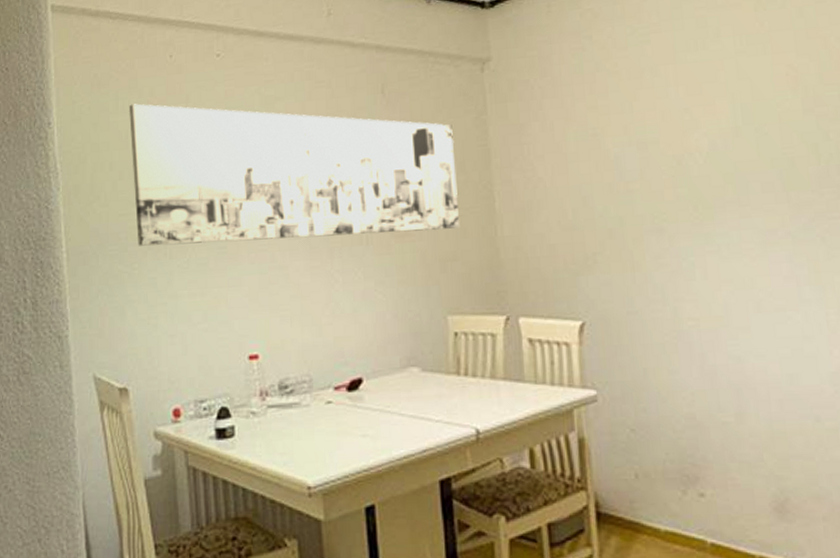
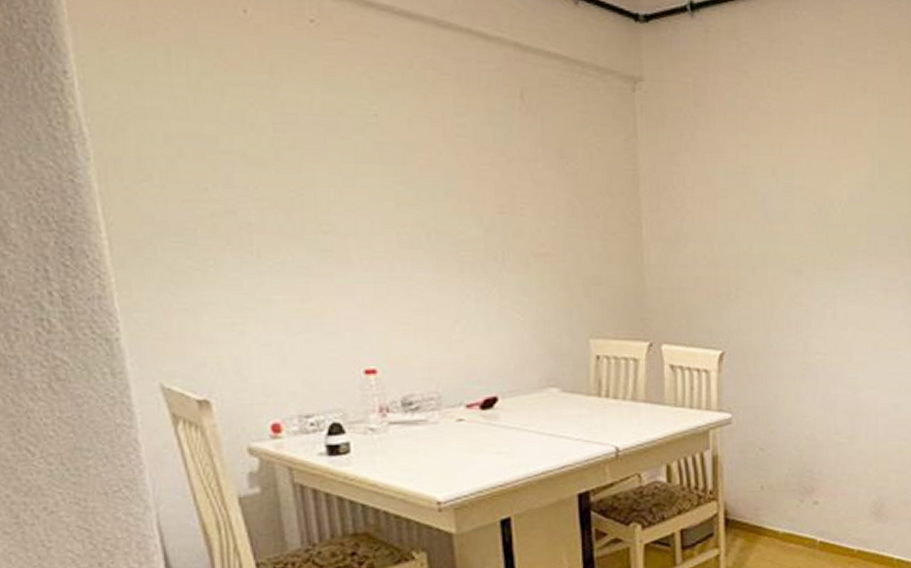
wall art: present [128,103,461,246] -> none [186,64,606,253]

